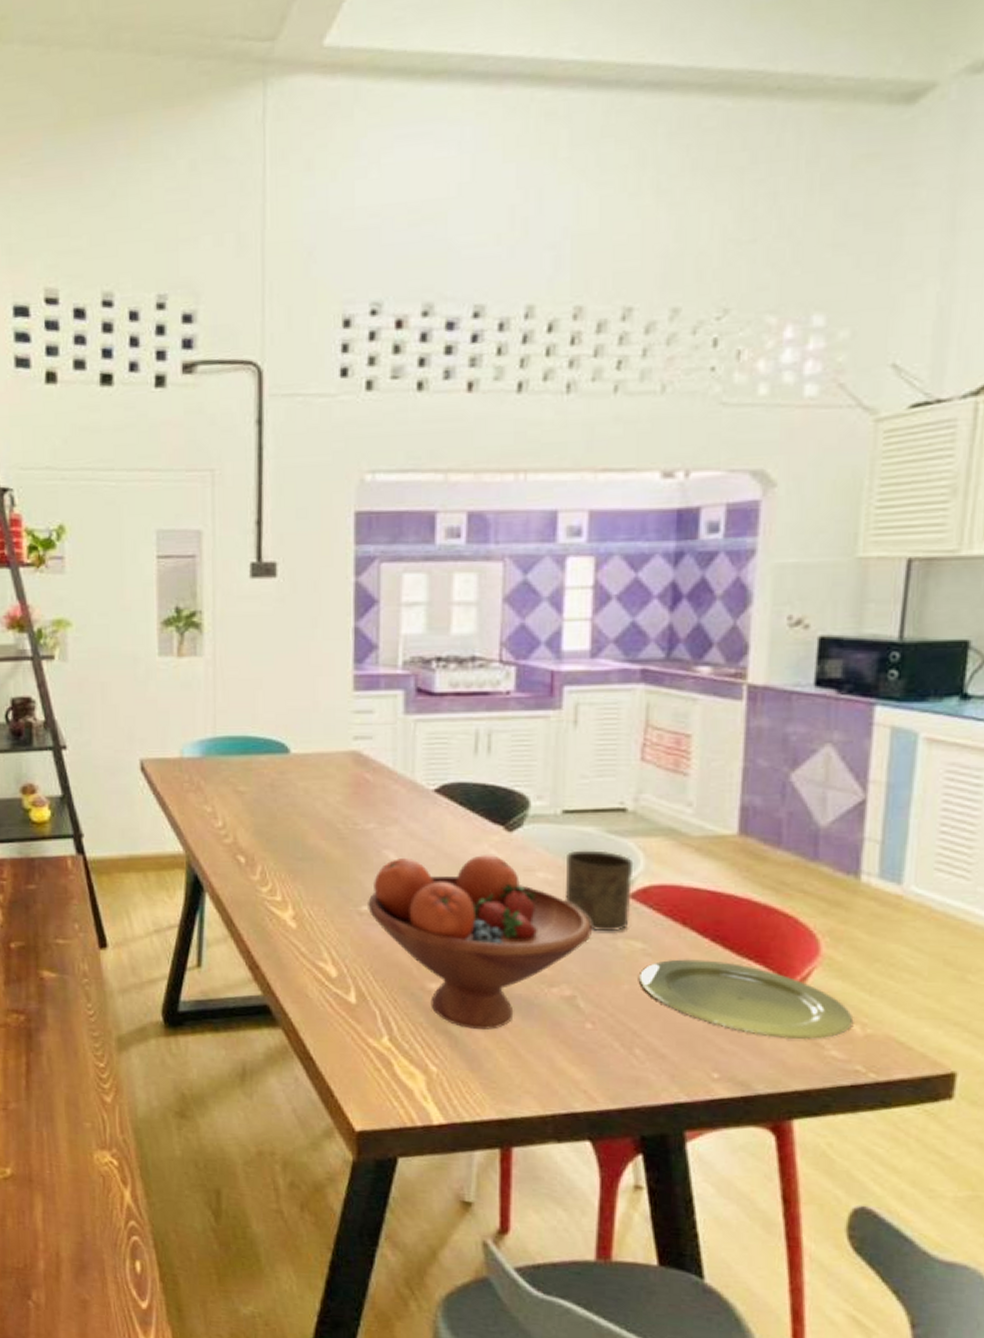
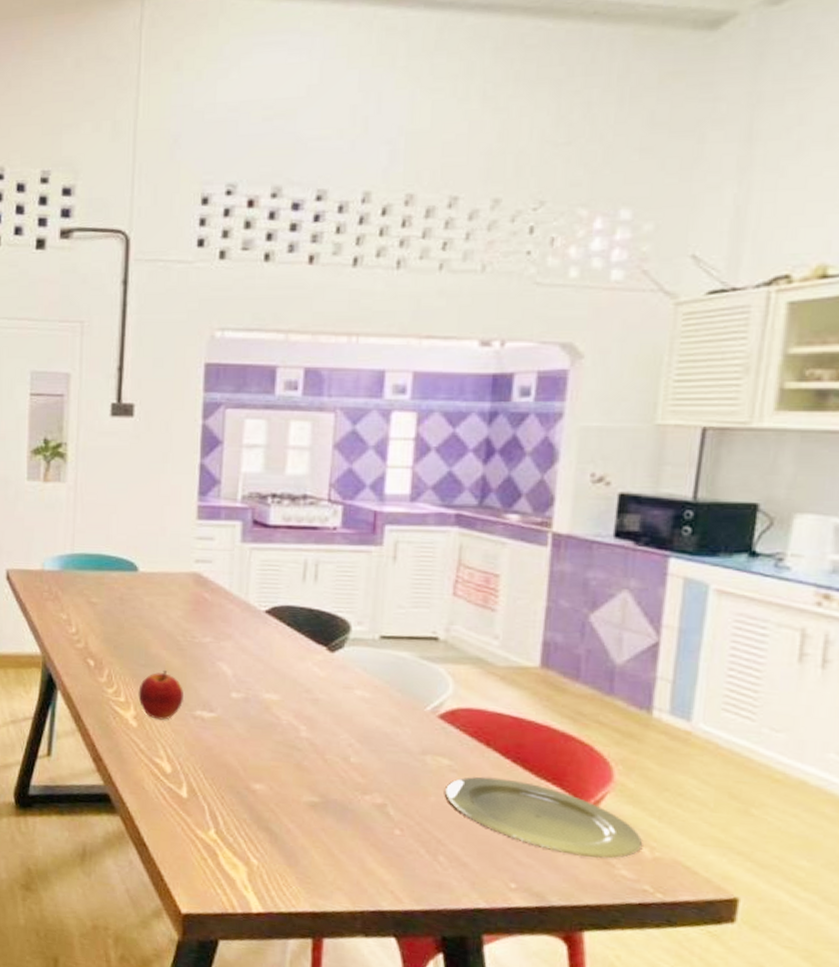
apple: none [296,863,347,919] -> present [138,671,183,720]
fruit bowl: present [368,855,592,1030] -> none [201,669,403,830]
cup: present [564,850,634,932] -> none [379,672,444,747]

